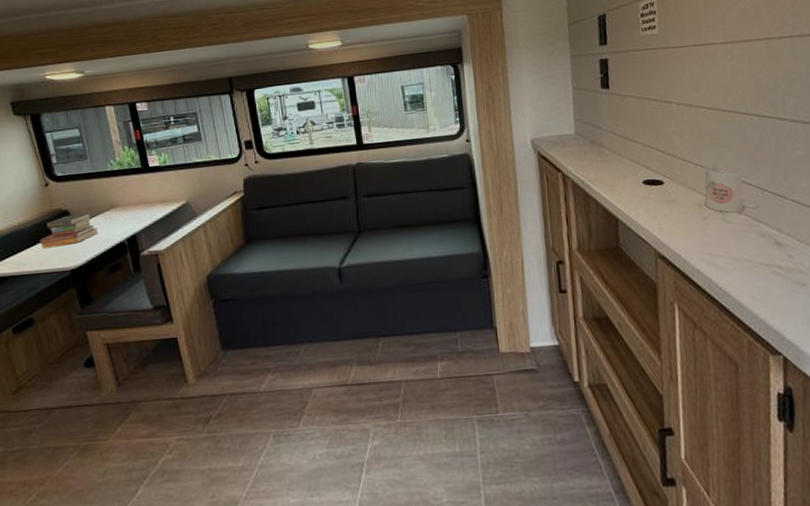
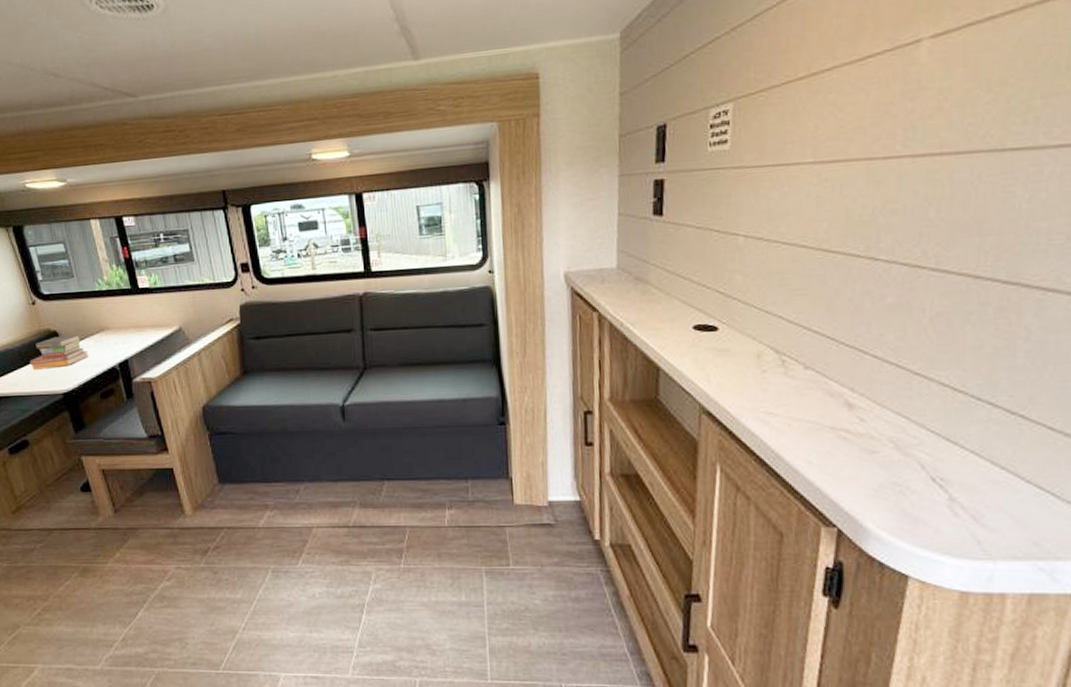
mug: present [704,164,762,214] -> none [765,310,835,368]

